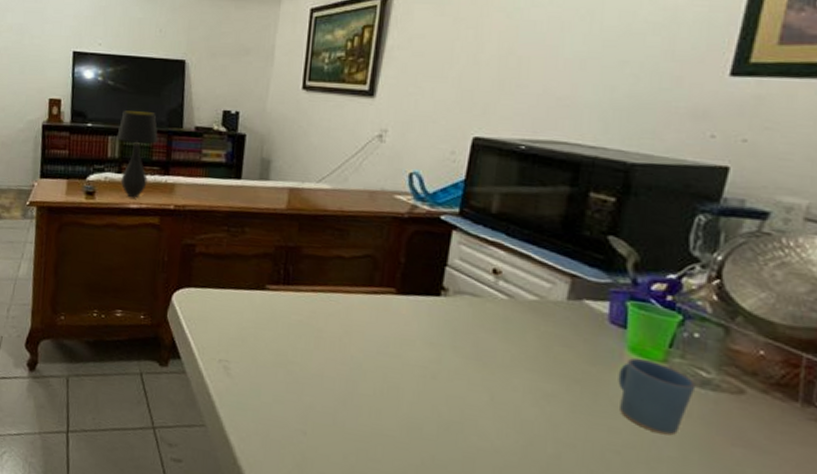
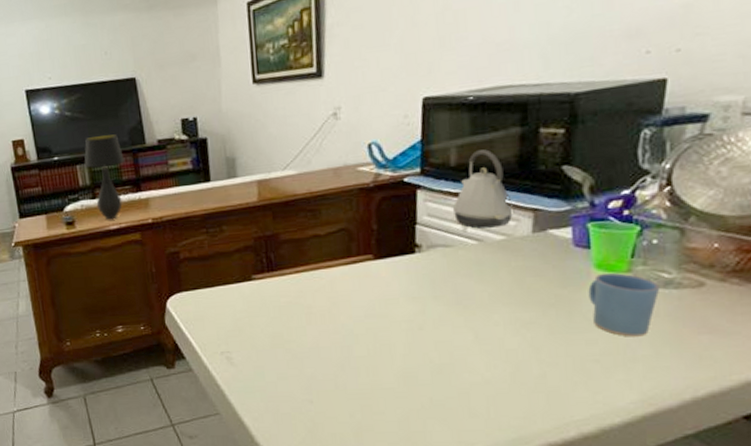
kettle: none [486,202,552,286] -> present [452,149,515,228]

